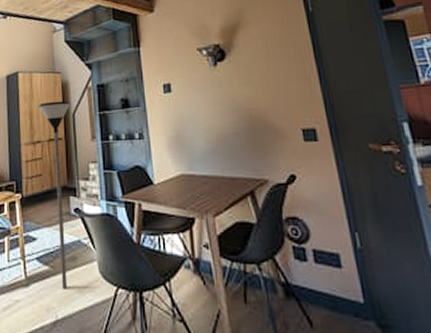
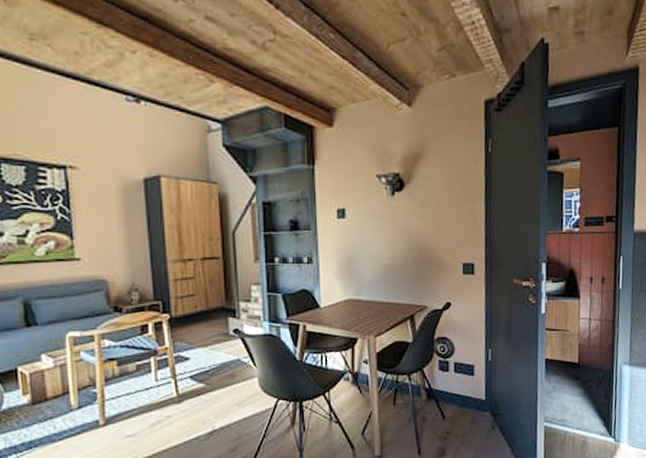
floor lamp: present [38,100,70,289] -> none [188,215,230,403]

